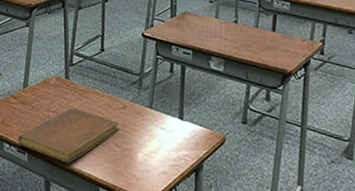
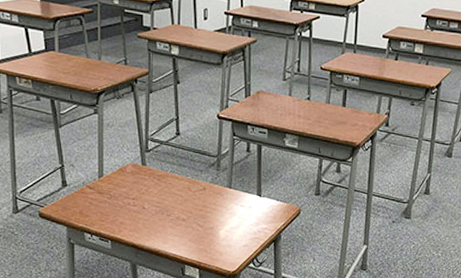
notebook: present [18,107,120,163] -> none [99,193,201,246]

